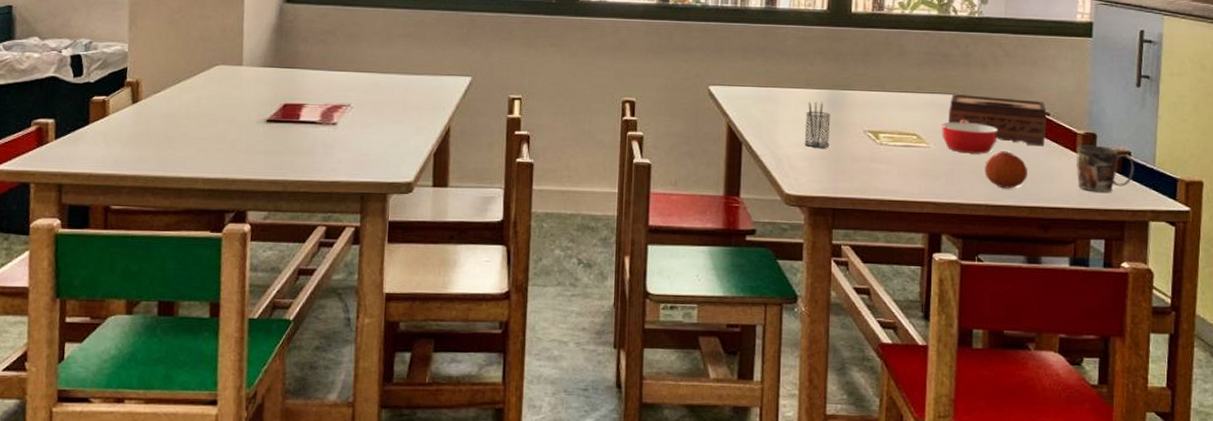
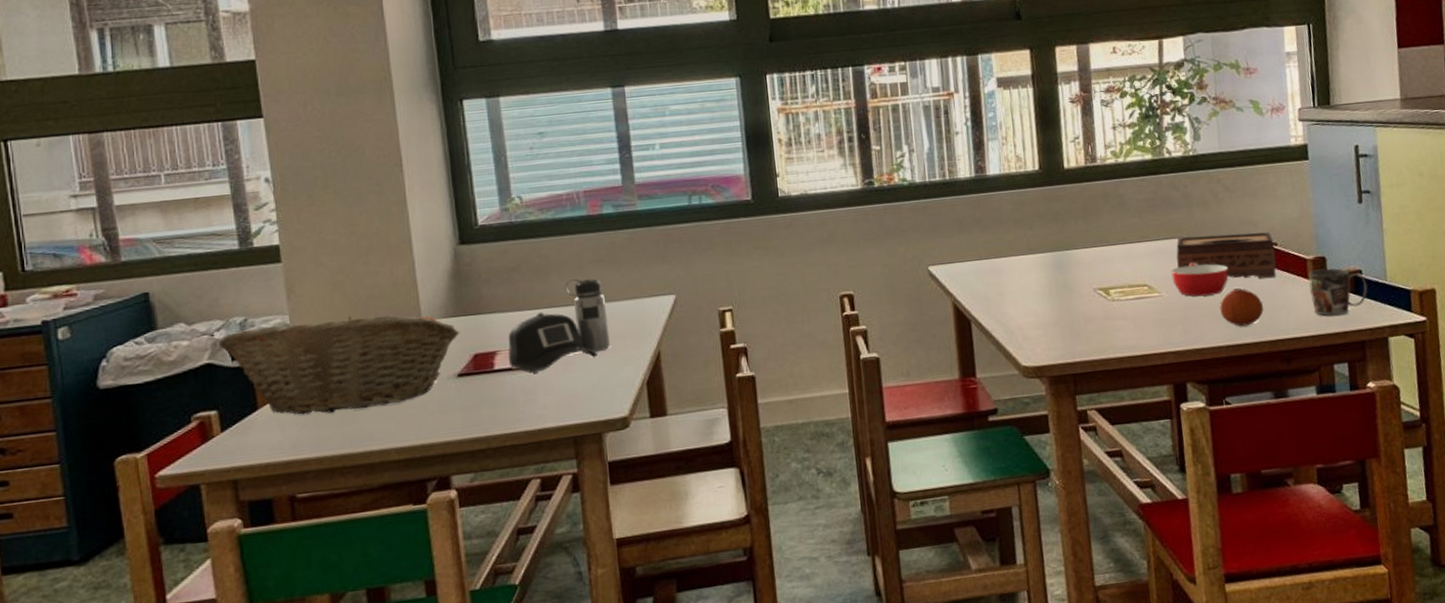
fruit basket: none [64,51,275,138] -> present [218,315,460,415]
water bottle: none [313,49,408,129] -> present [508,278,610,373]
pencil holder: present [804,101,831,148] -> none [1032,265,1061,315]

